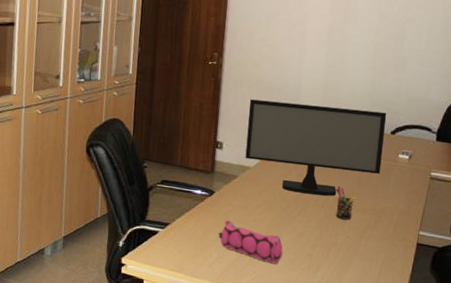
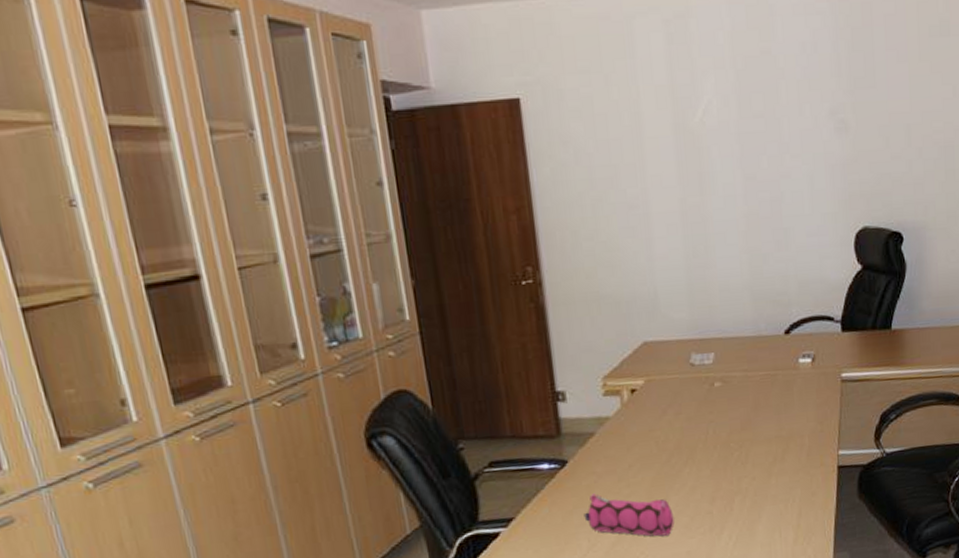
computer monitor: present [245,99,387,196] -> none [590,307,780,438]
pen holder: present [336,186,357,220] -> none [727,416,756,458]

